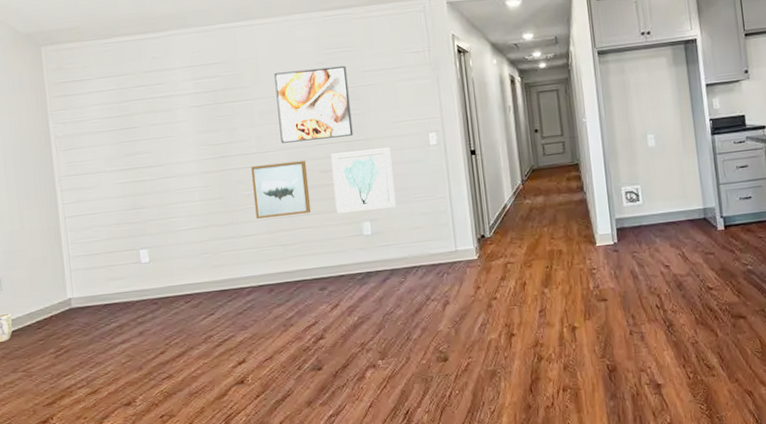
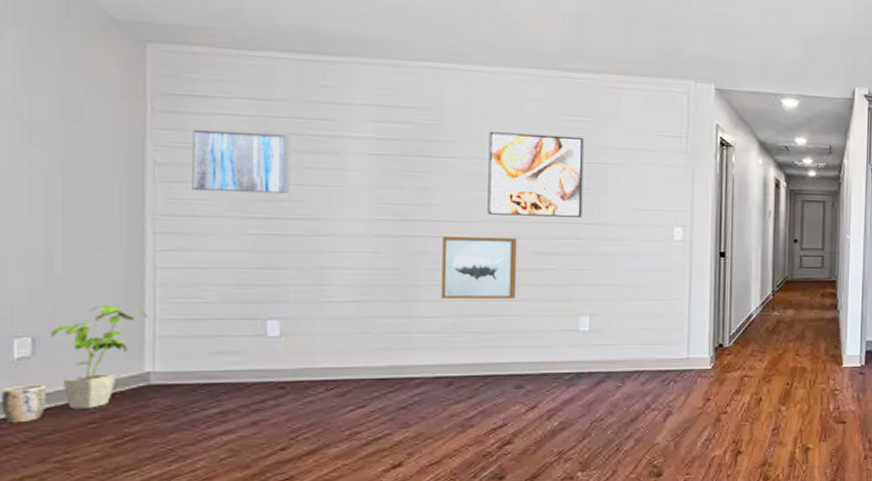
house plant: none [9,249,65,330] -> present [50,306,148,409]
wall art: none [76,101,142,155] -> present [192,129,290,195]
wall art: present [331,147,396,213] -> none [548,235,626,303]

